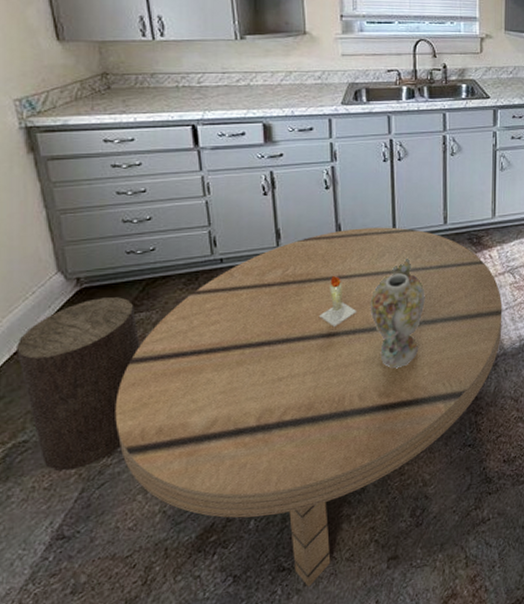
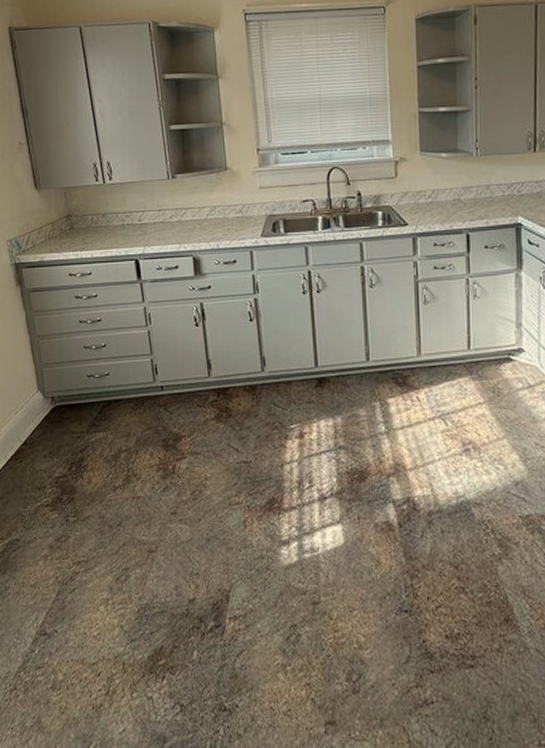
stool: present [15,297,141,471] -> none [10,416,100,572]
dining table: present [115,227,503,587] -> none [81,362,436,734]
vase: present [370,259,425,369] -> none [296,396,351,514]

